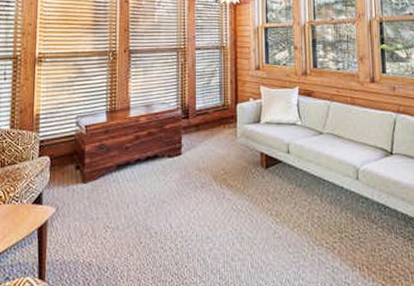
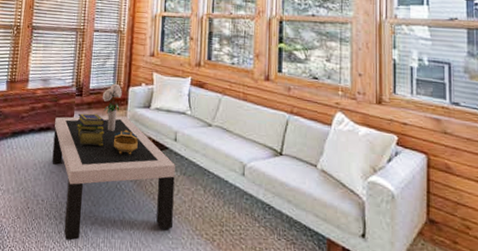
coffee table: none [162,134,292,271] -> present [52,116,175,241]
stack of books: none [186,135,215,170] -> present [76,113,105,146]
bouquet: none [210,101,230,151] -> present [102,83,122,131]
decorative container: none [226,148,251,174] -> present [114,130,138,155]

